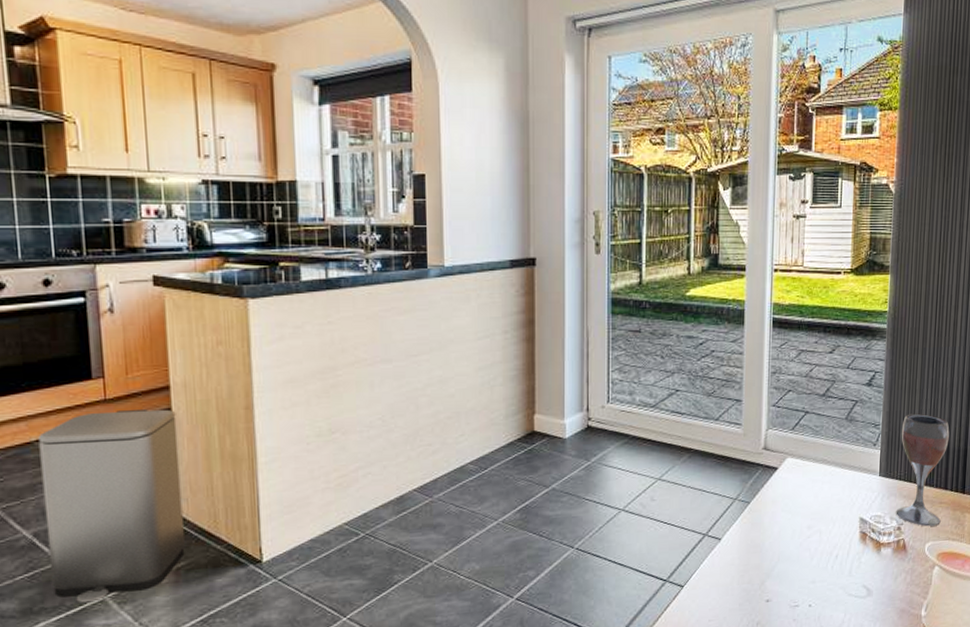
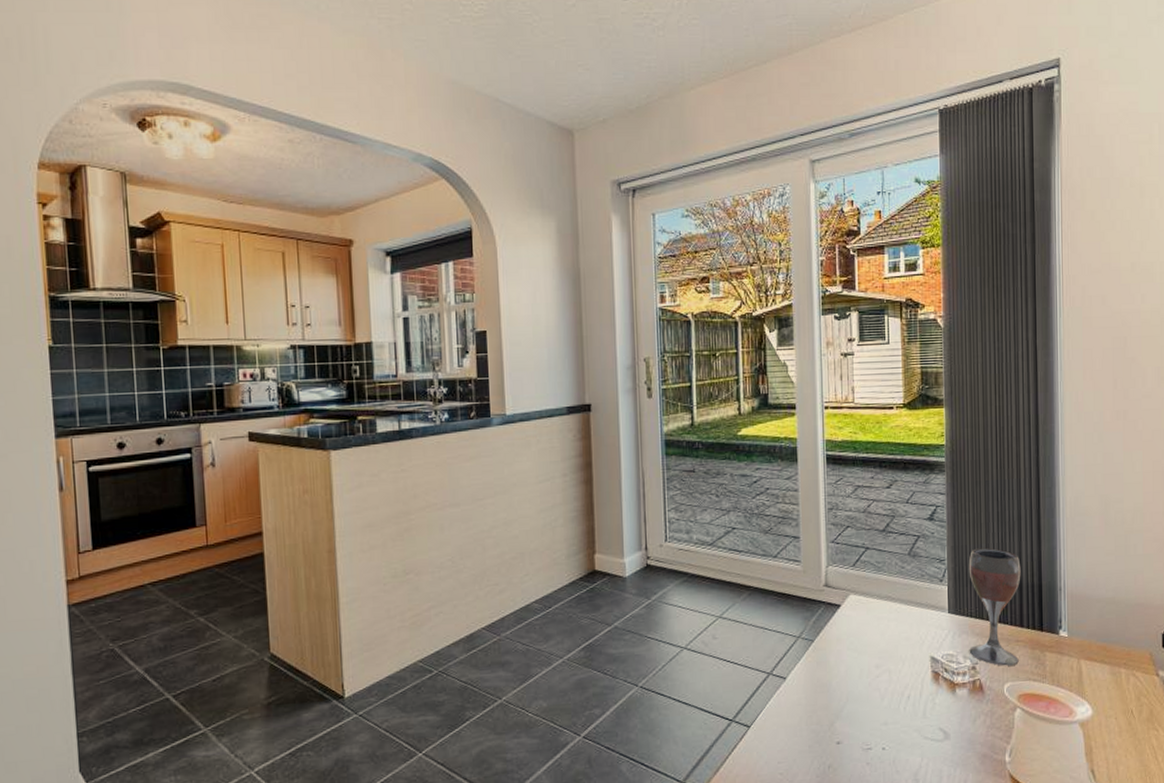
pedal bin: present [38,409,185,603] -> none [150,553,276,735]

